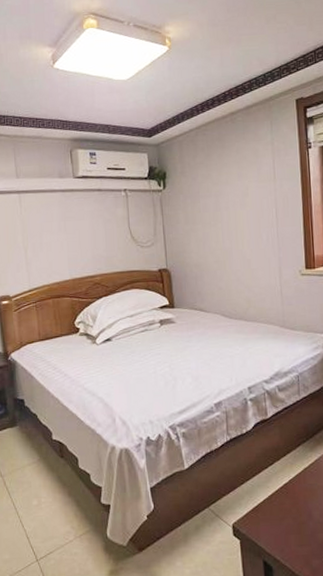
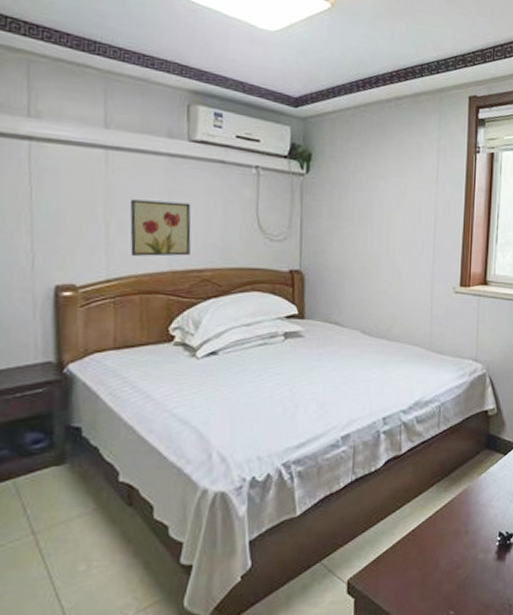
wall art: none [38,225,84,270] -> present [129,199,191,257]

